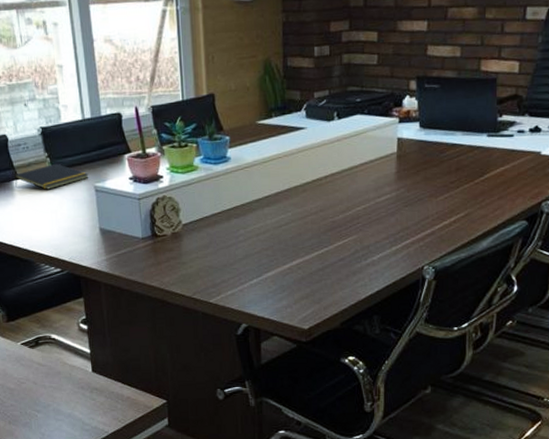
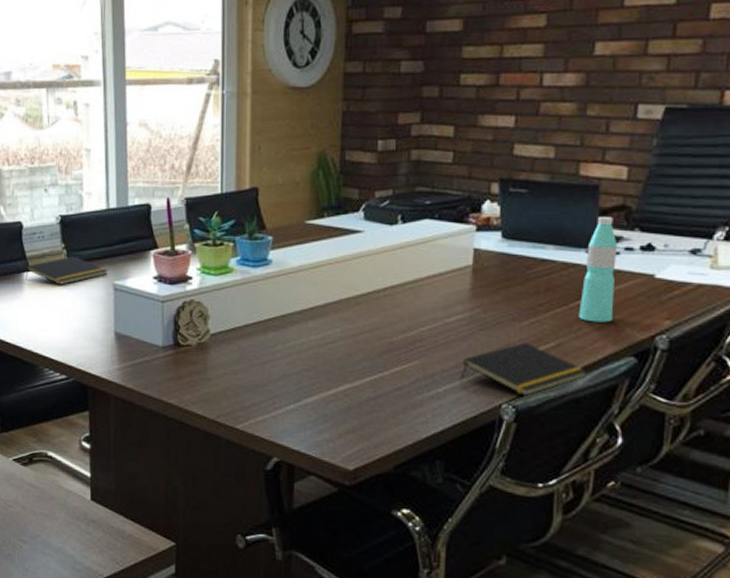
notepad: none [391,214,490,258] -> present [461,342,588,396]
water bottle: none [482,105,512,194] -> present [578,217,618,323]

